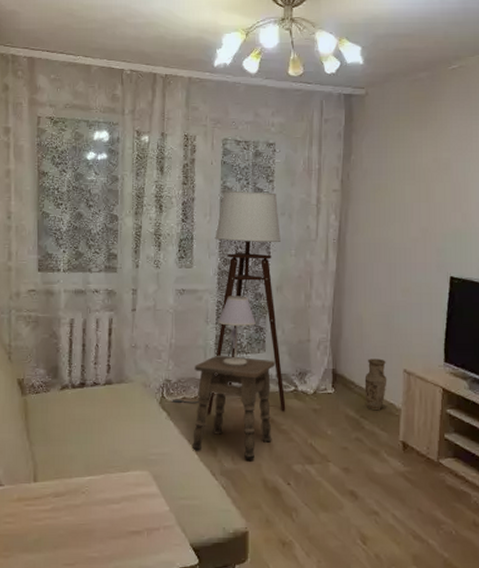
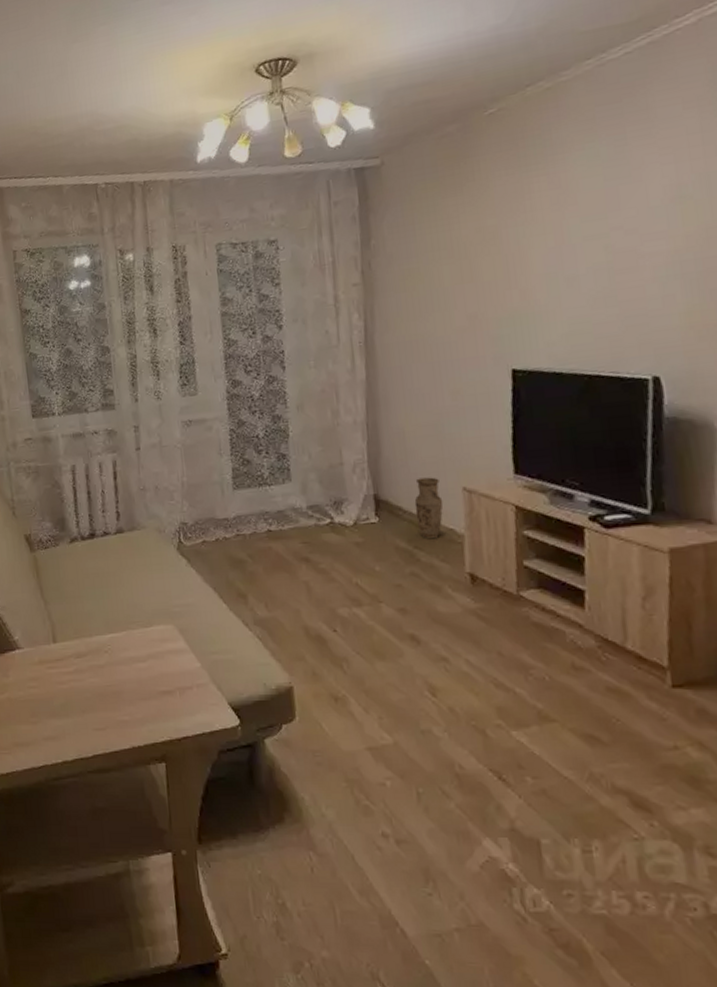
floor lamp: present [170,191,286,414] -> none [189,297,323,558]
side table: present [191,355,276,460] -> none [211,489,310,606]
table lamp: present [218,296,256,366] -> none [233,420,277,502]

